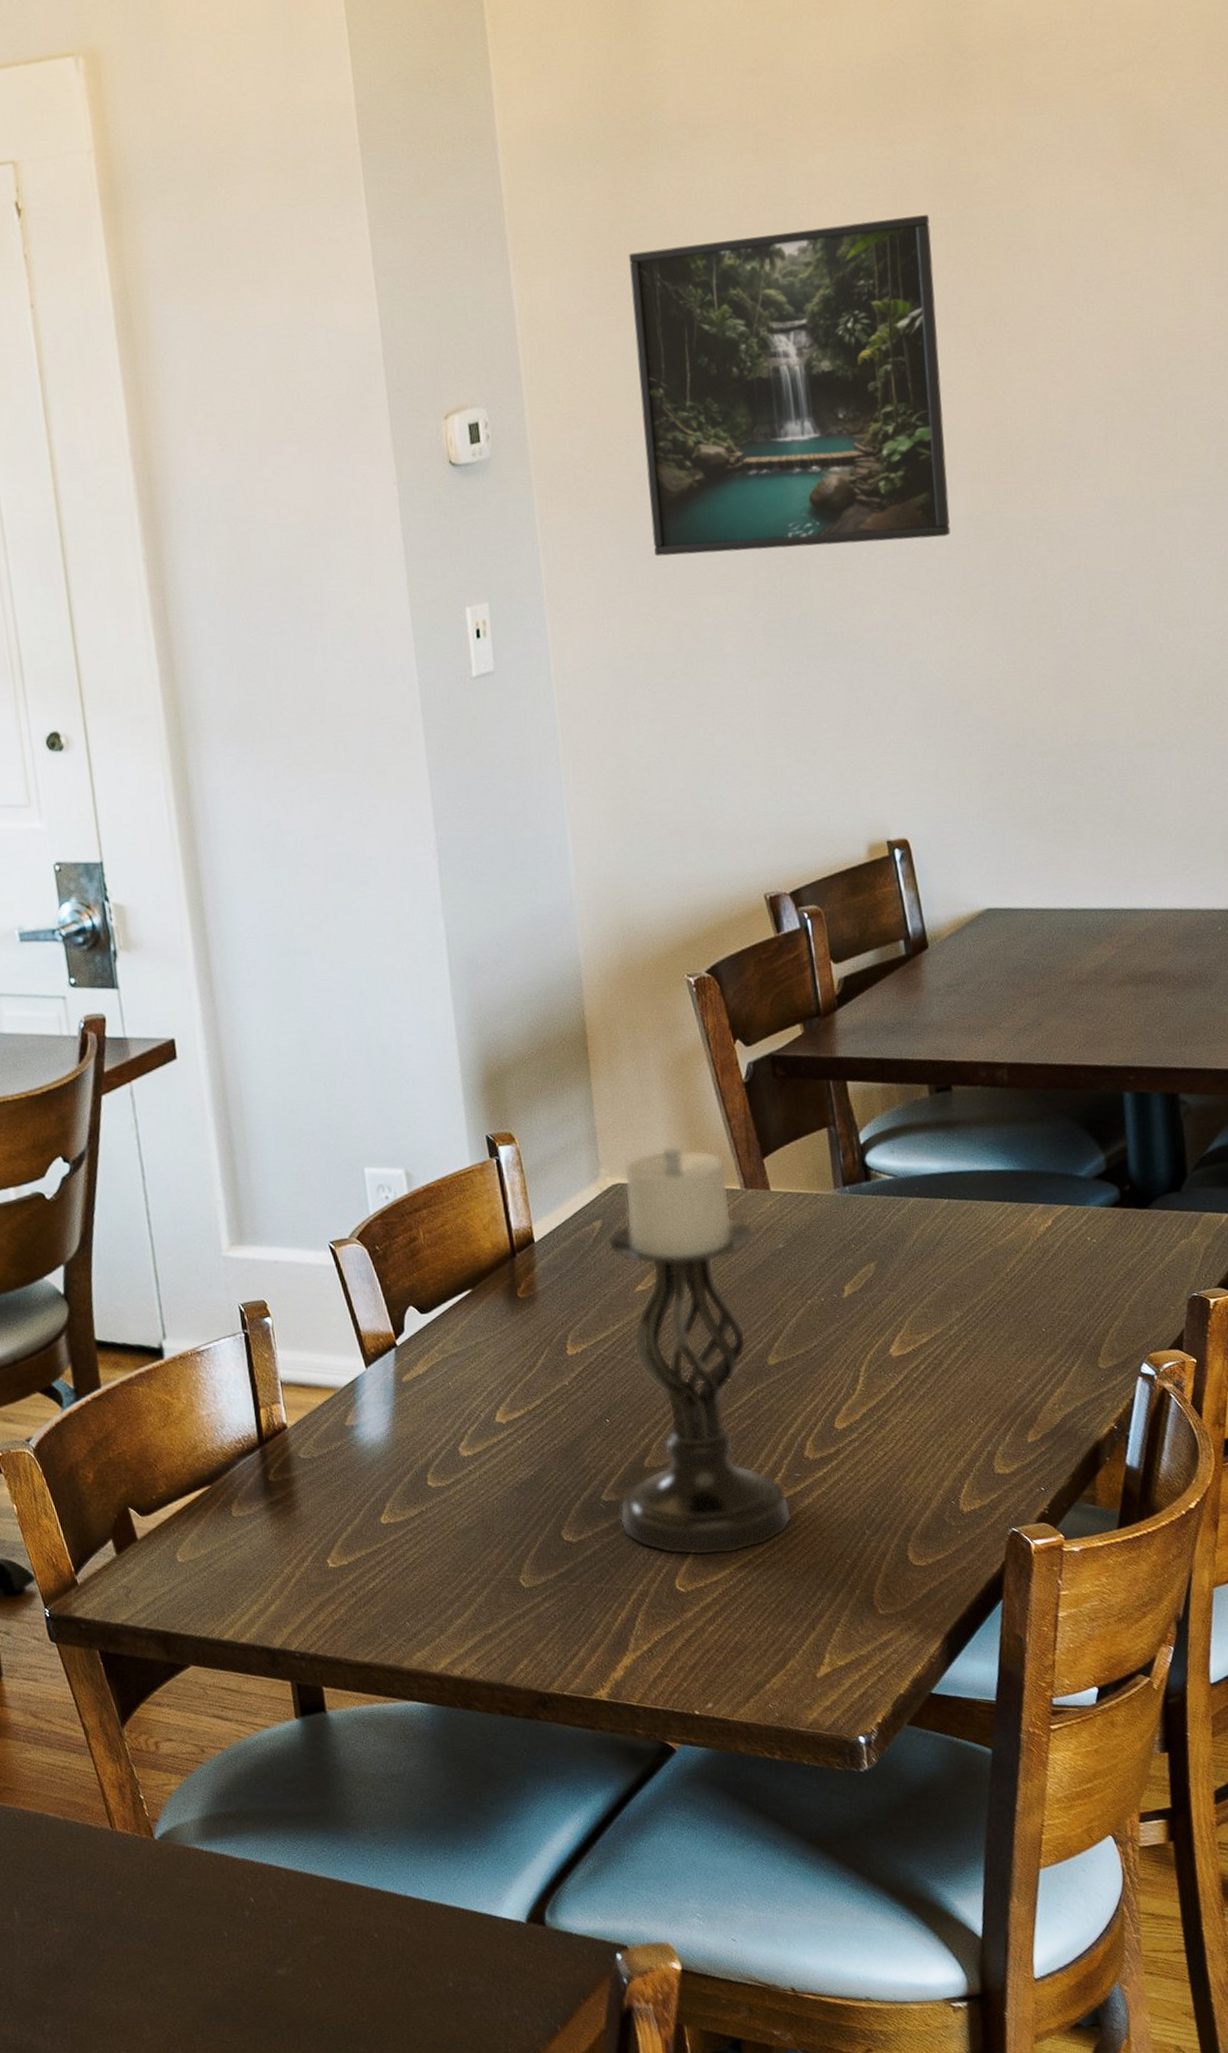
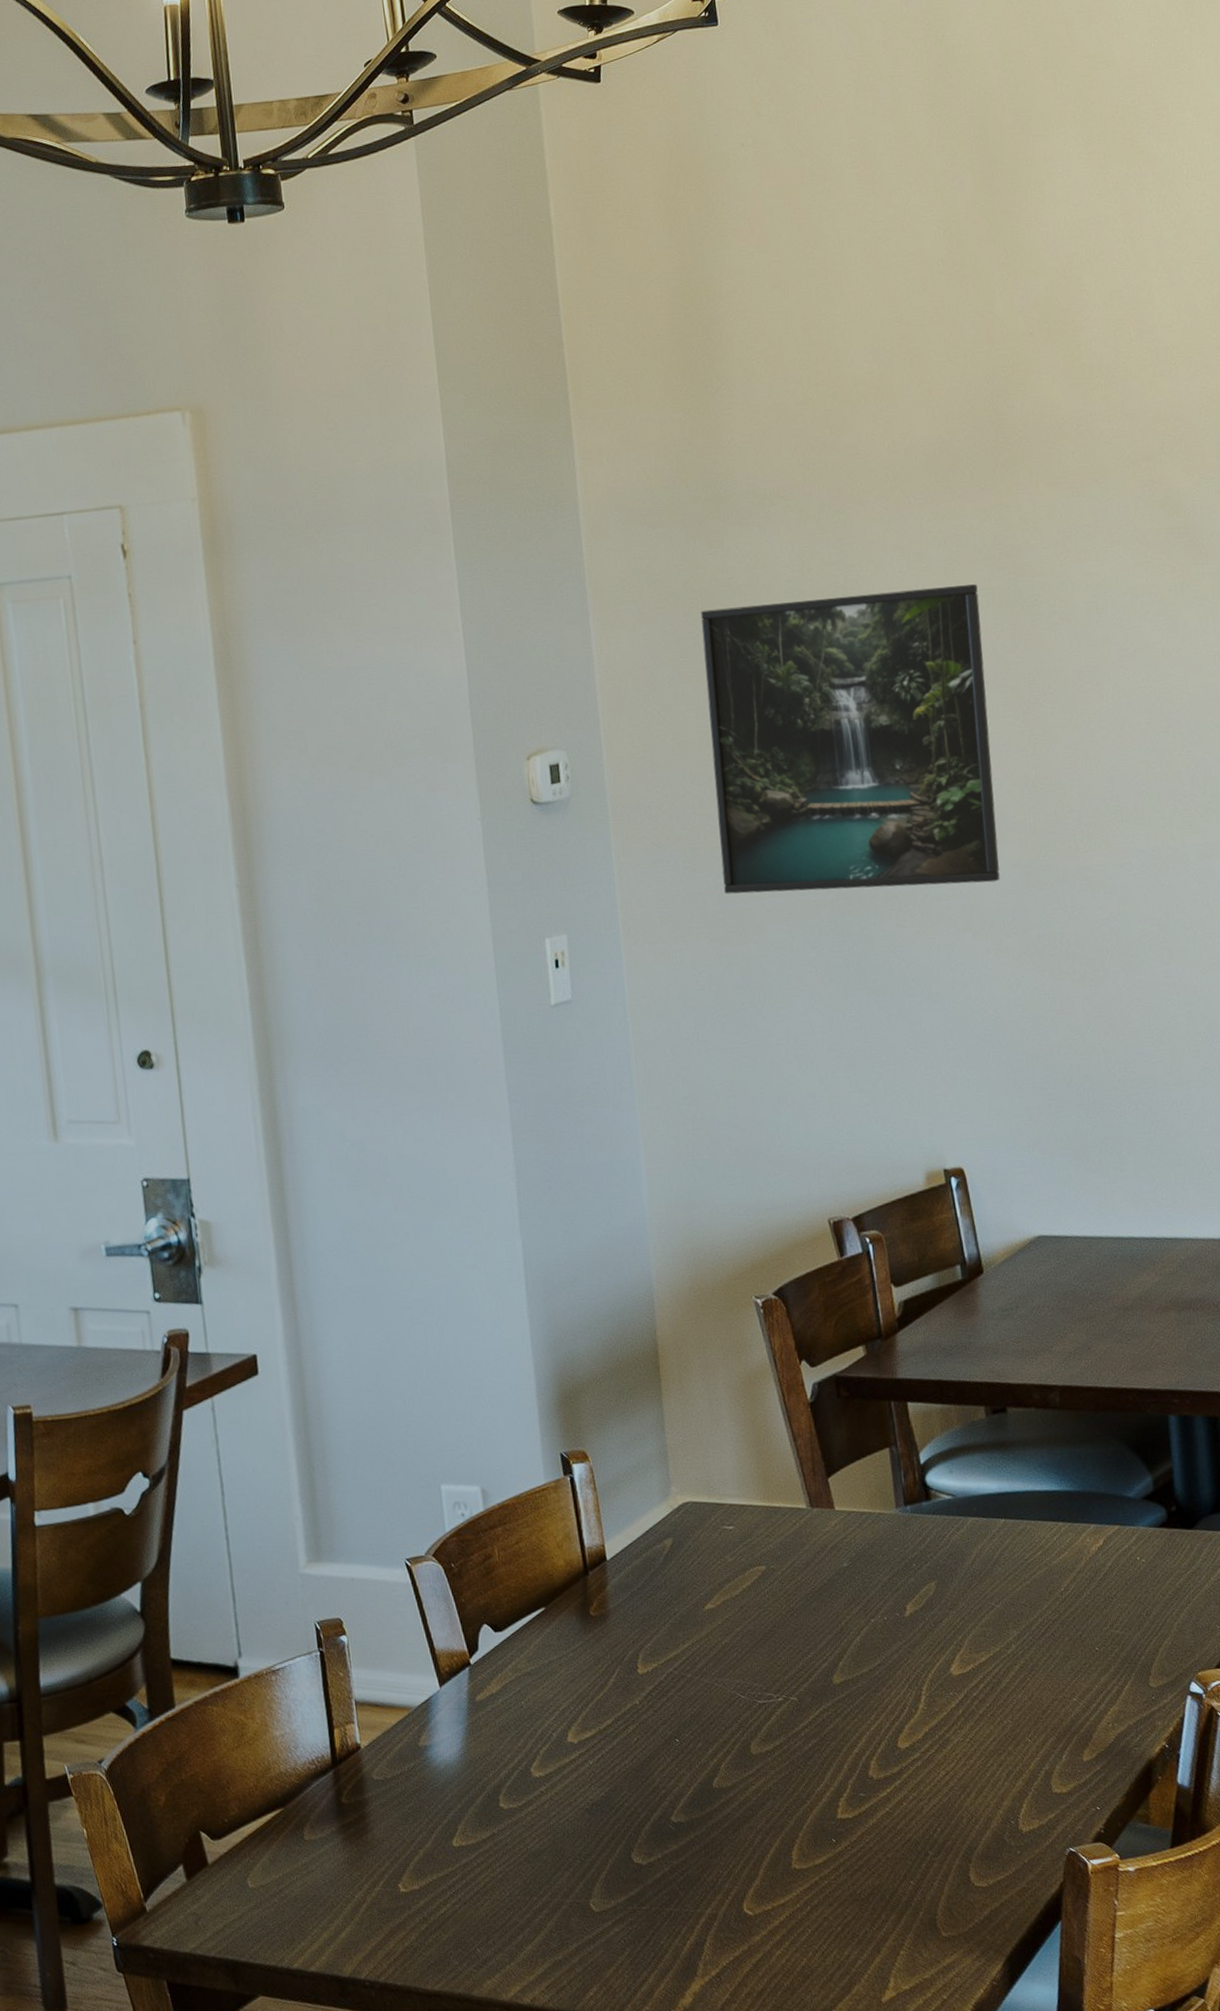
candle holder: present [607,1145,793,1556] -> none [677,1464,858,1879]

